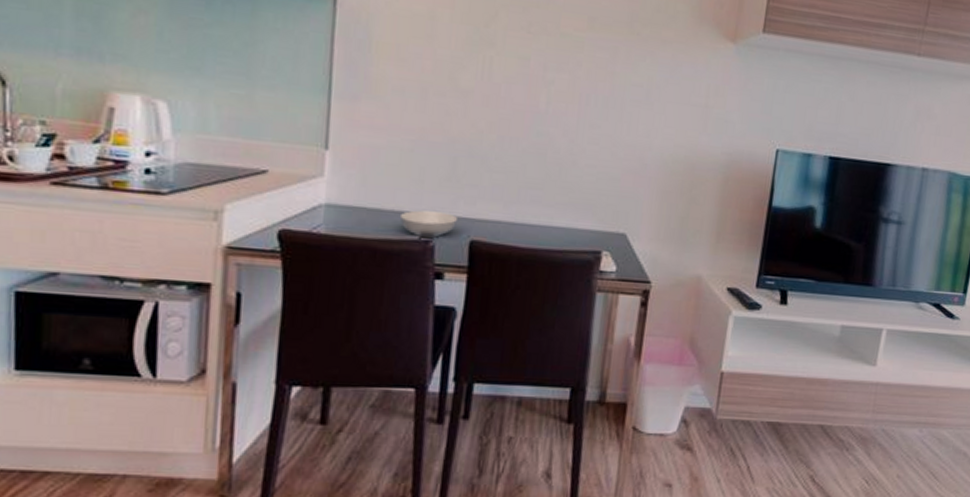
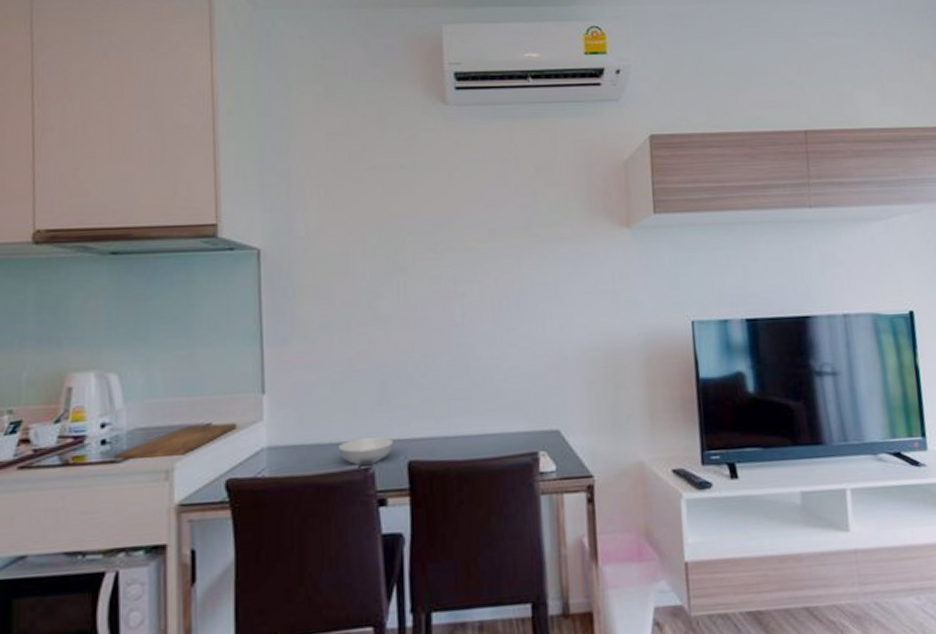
cutting board: none [159,169,296,198] -> present [114,423,238,460]

